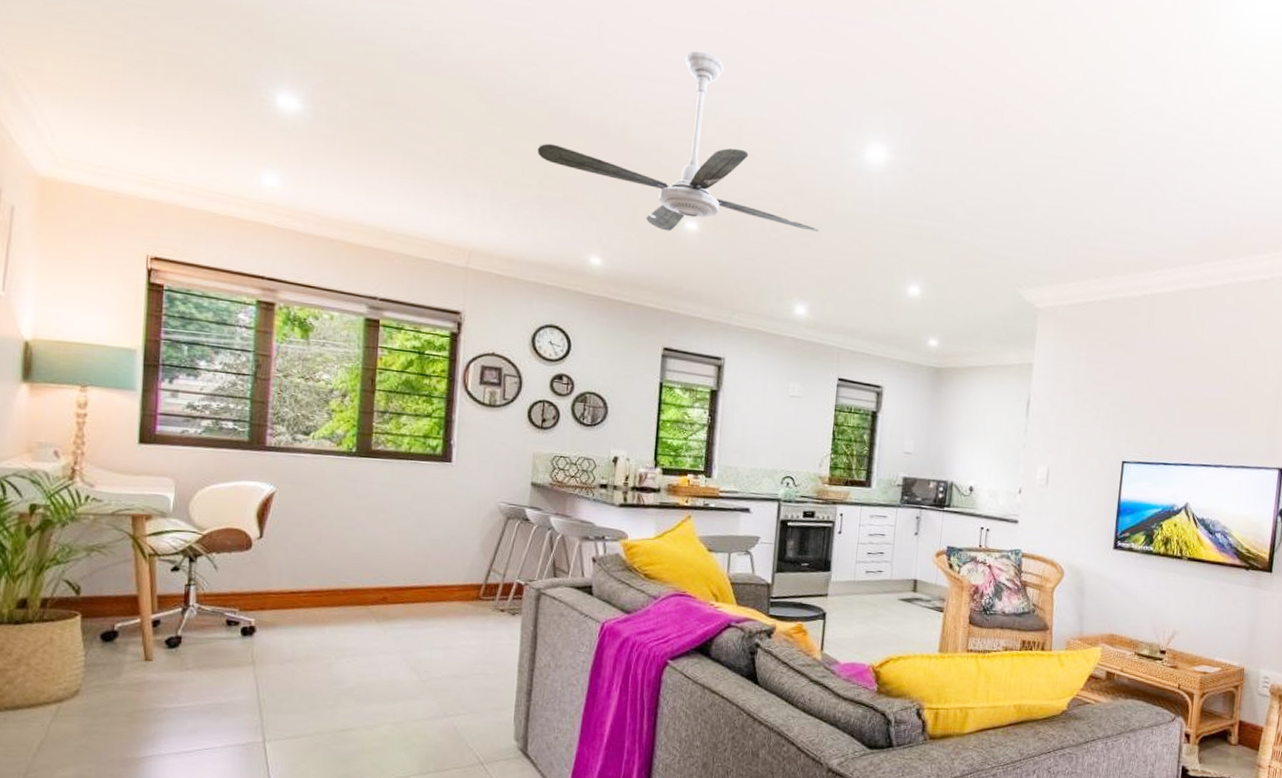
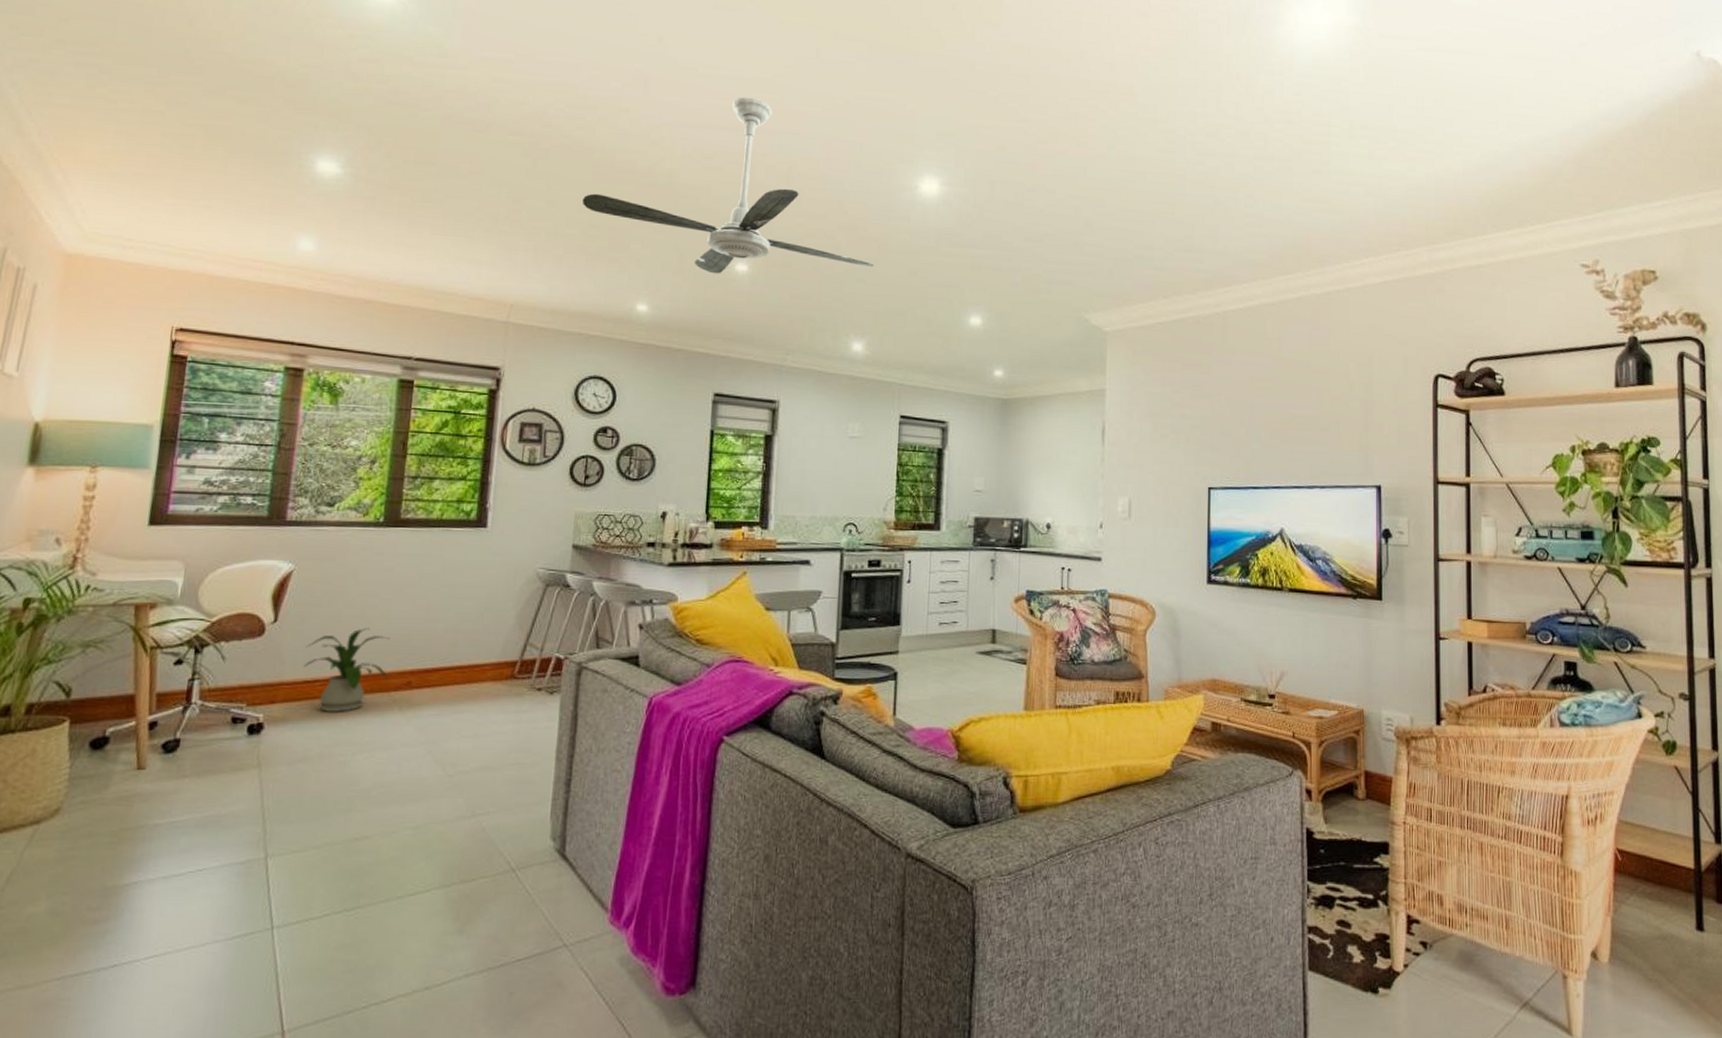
house plant: none [288,548,366,621] -> present [303,628,390,713]

